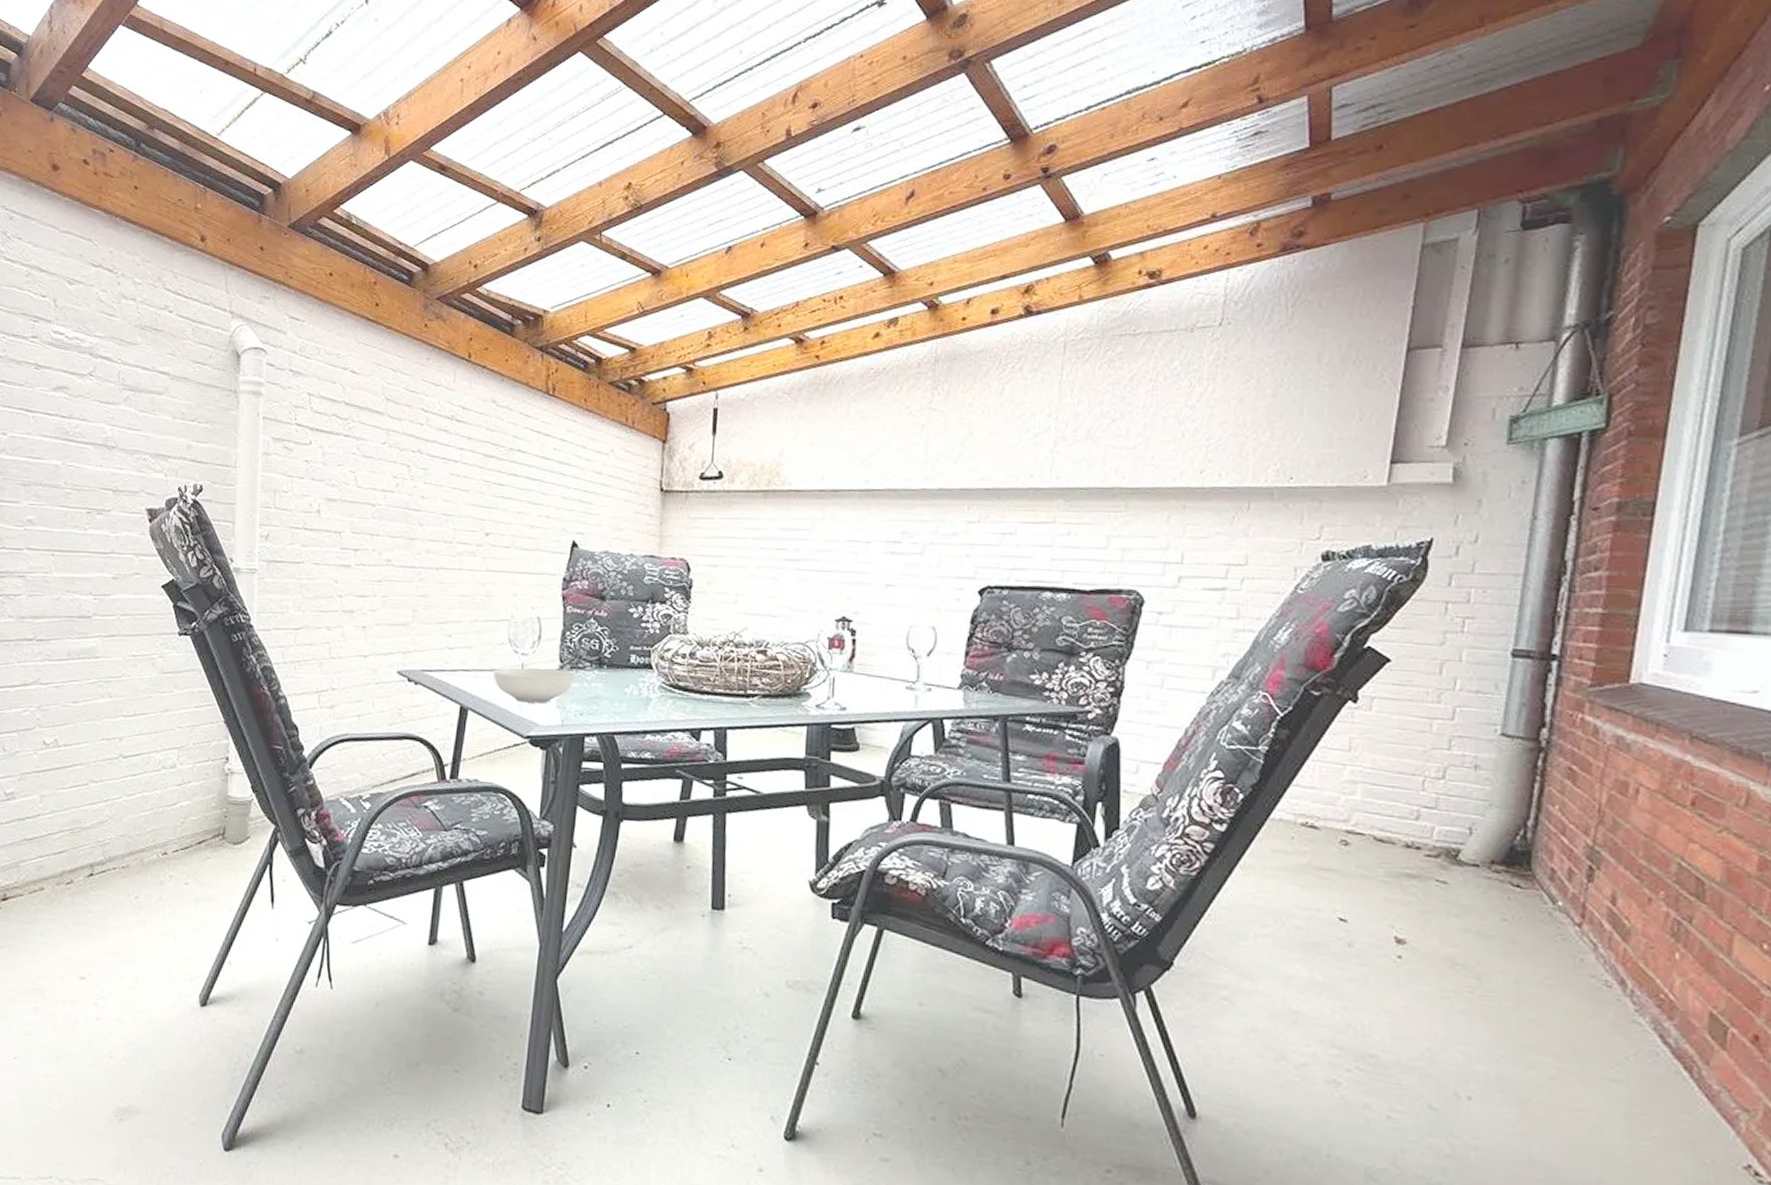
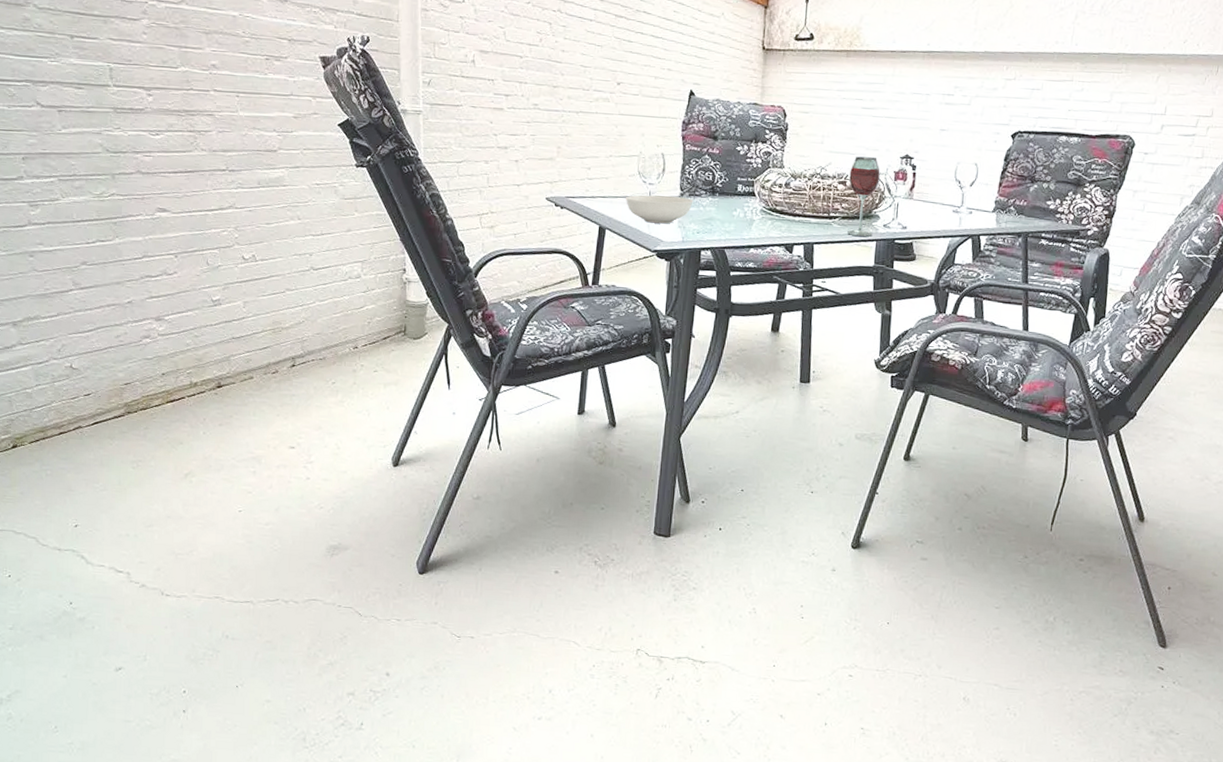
wineglass: none [770,619,810,720] -> present [847,156,880,237]

